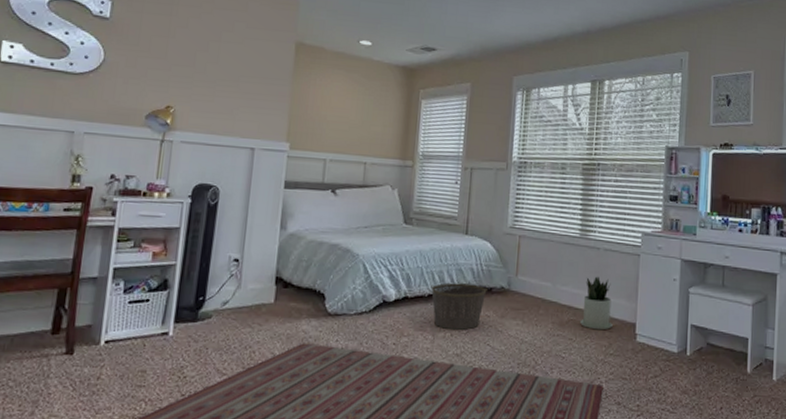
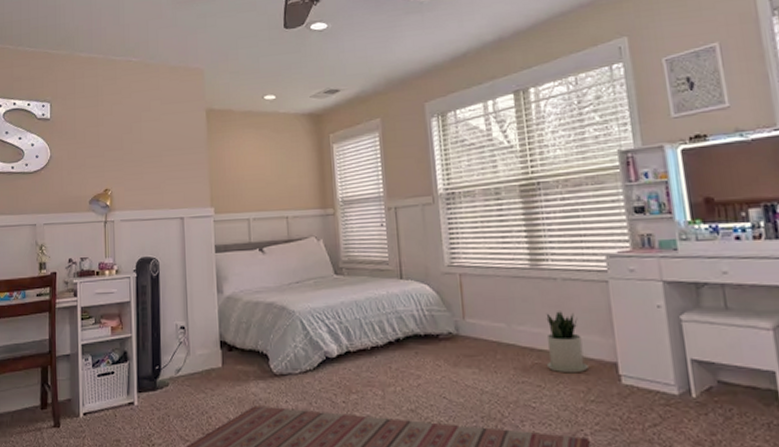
basket: present [430,282,487,331] -> none [372,332,434,384]

